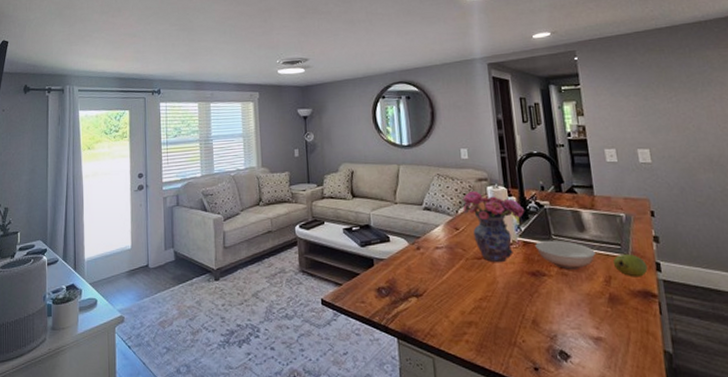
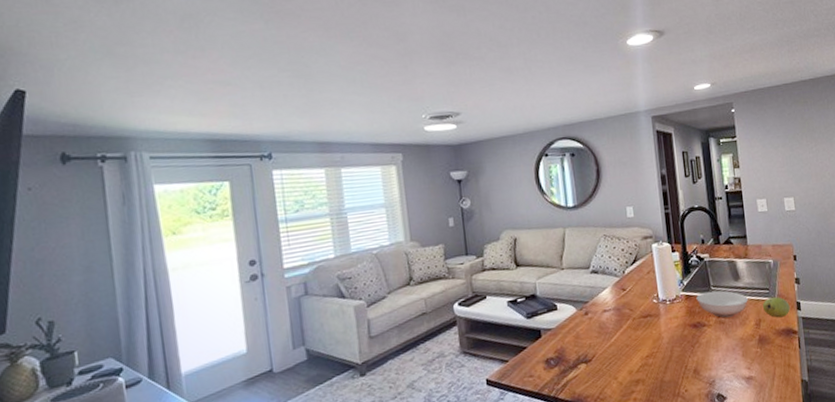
flower arrangement: present [462,191,525,263] -> none [629,250,688,319]

